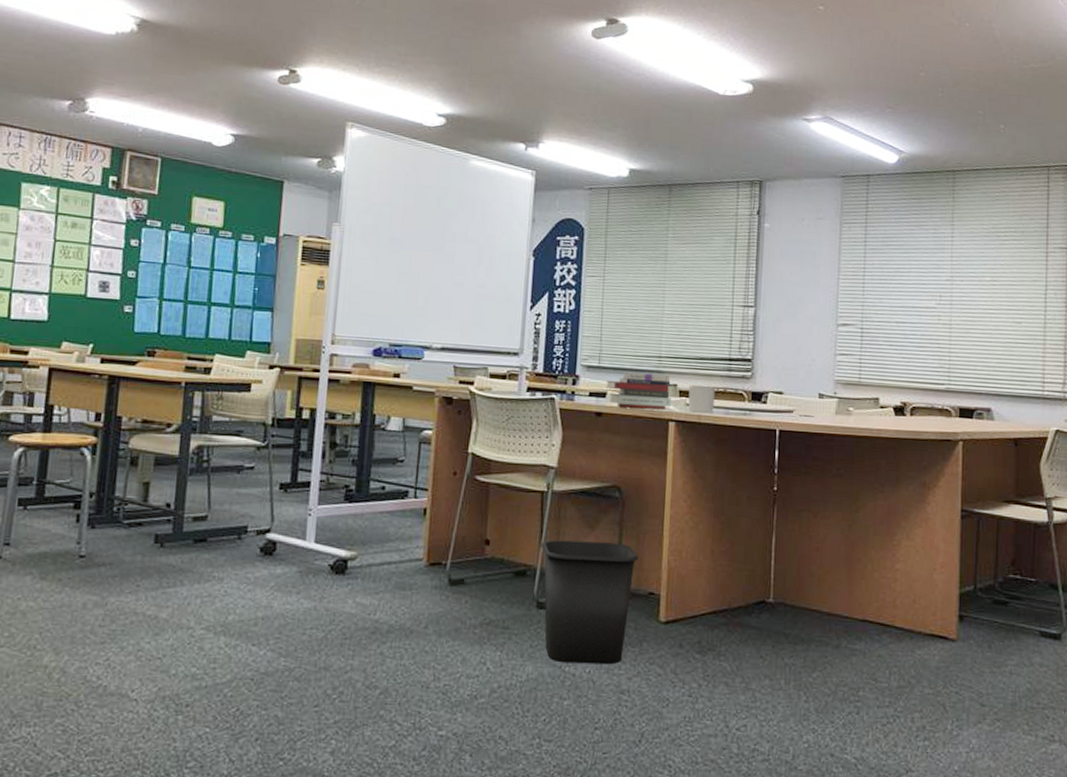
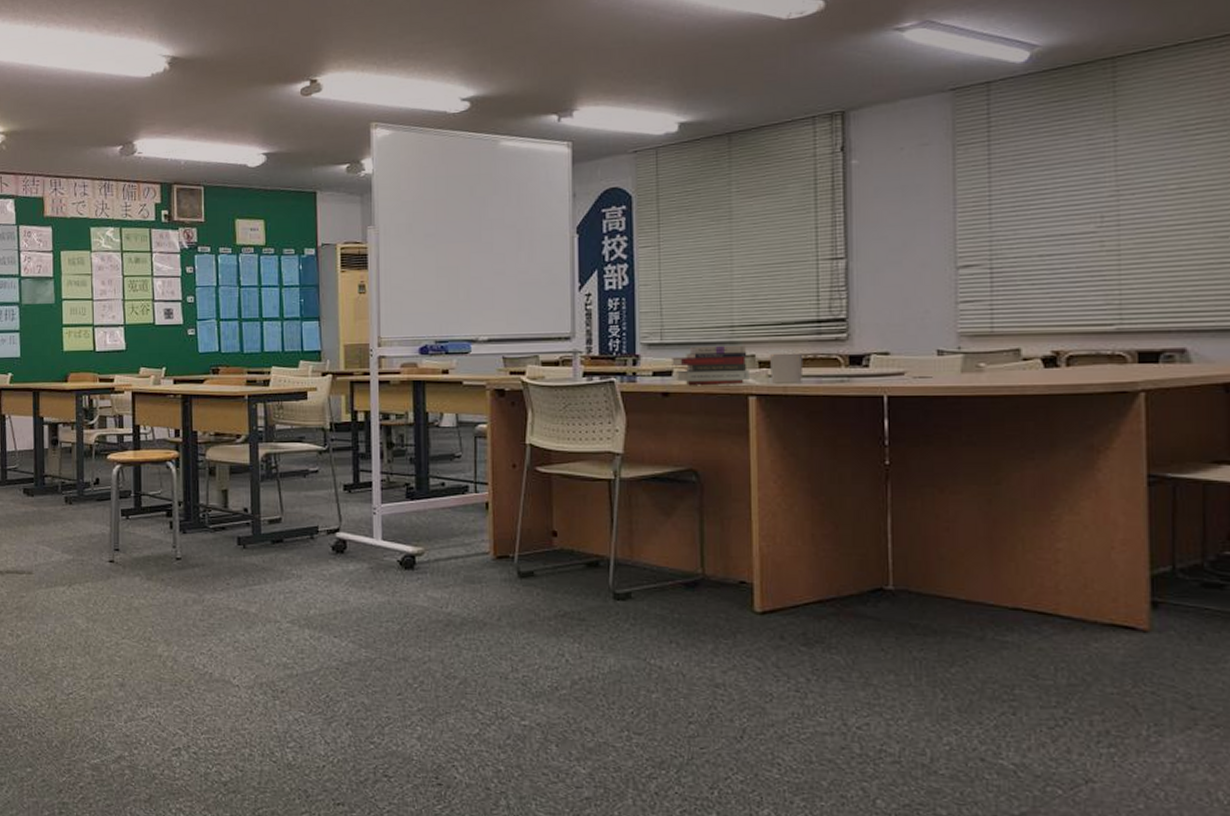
waste bin: present [542,540,639,665] -> none [614,529,724,657]

